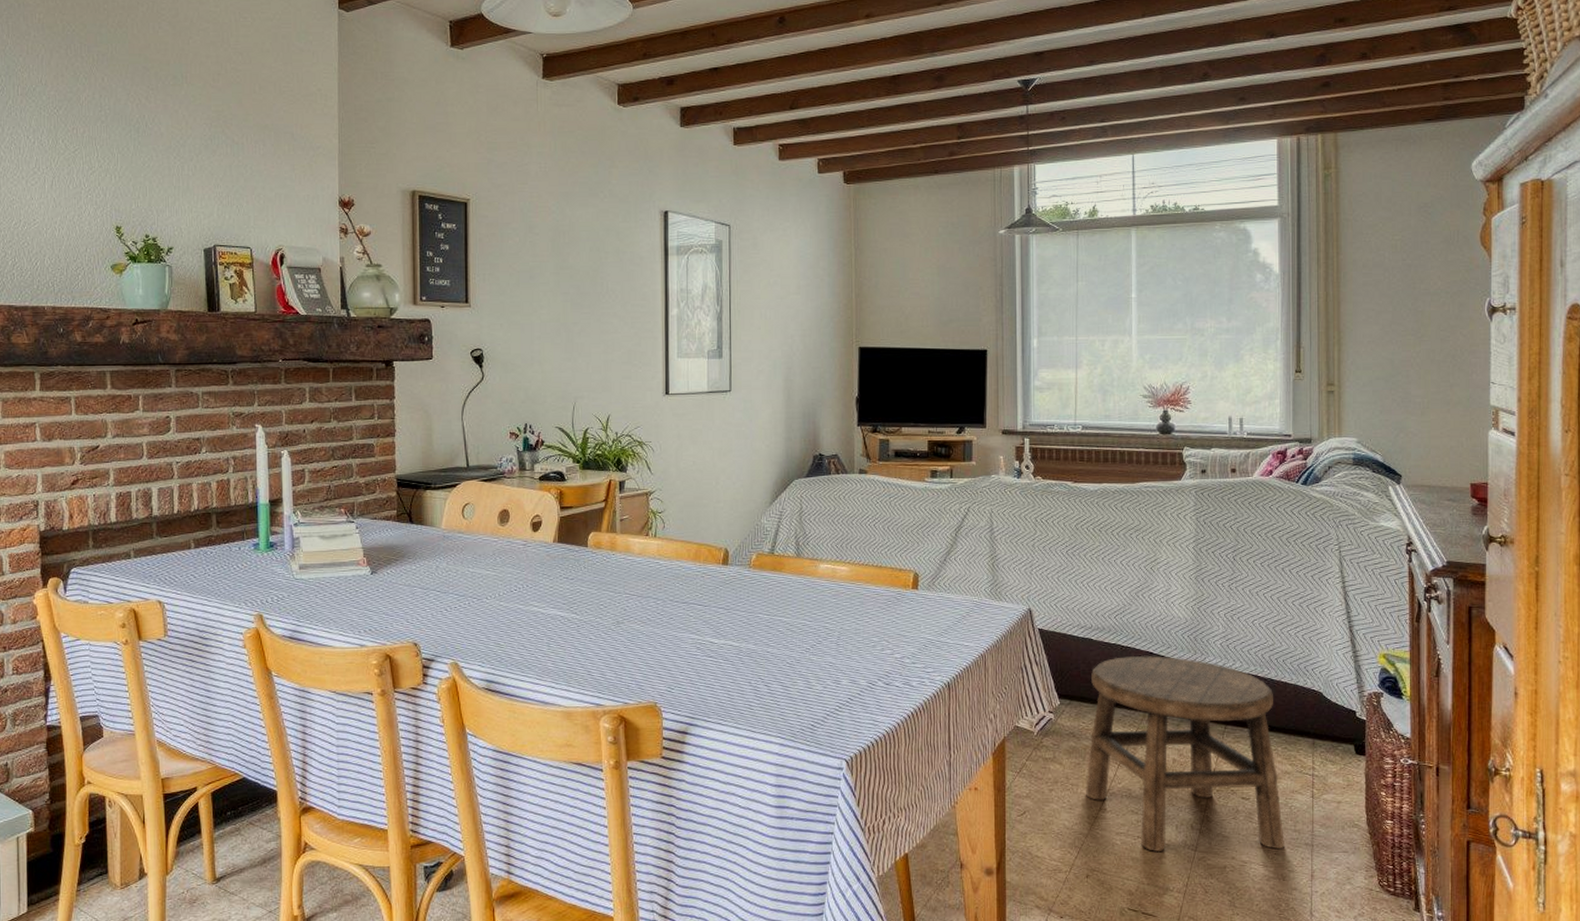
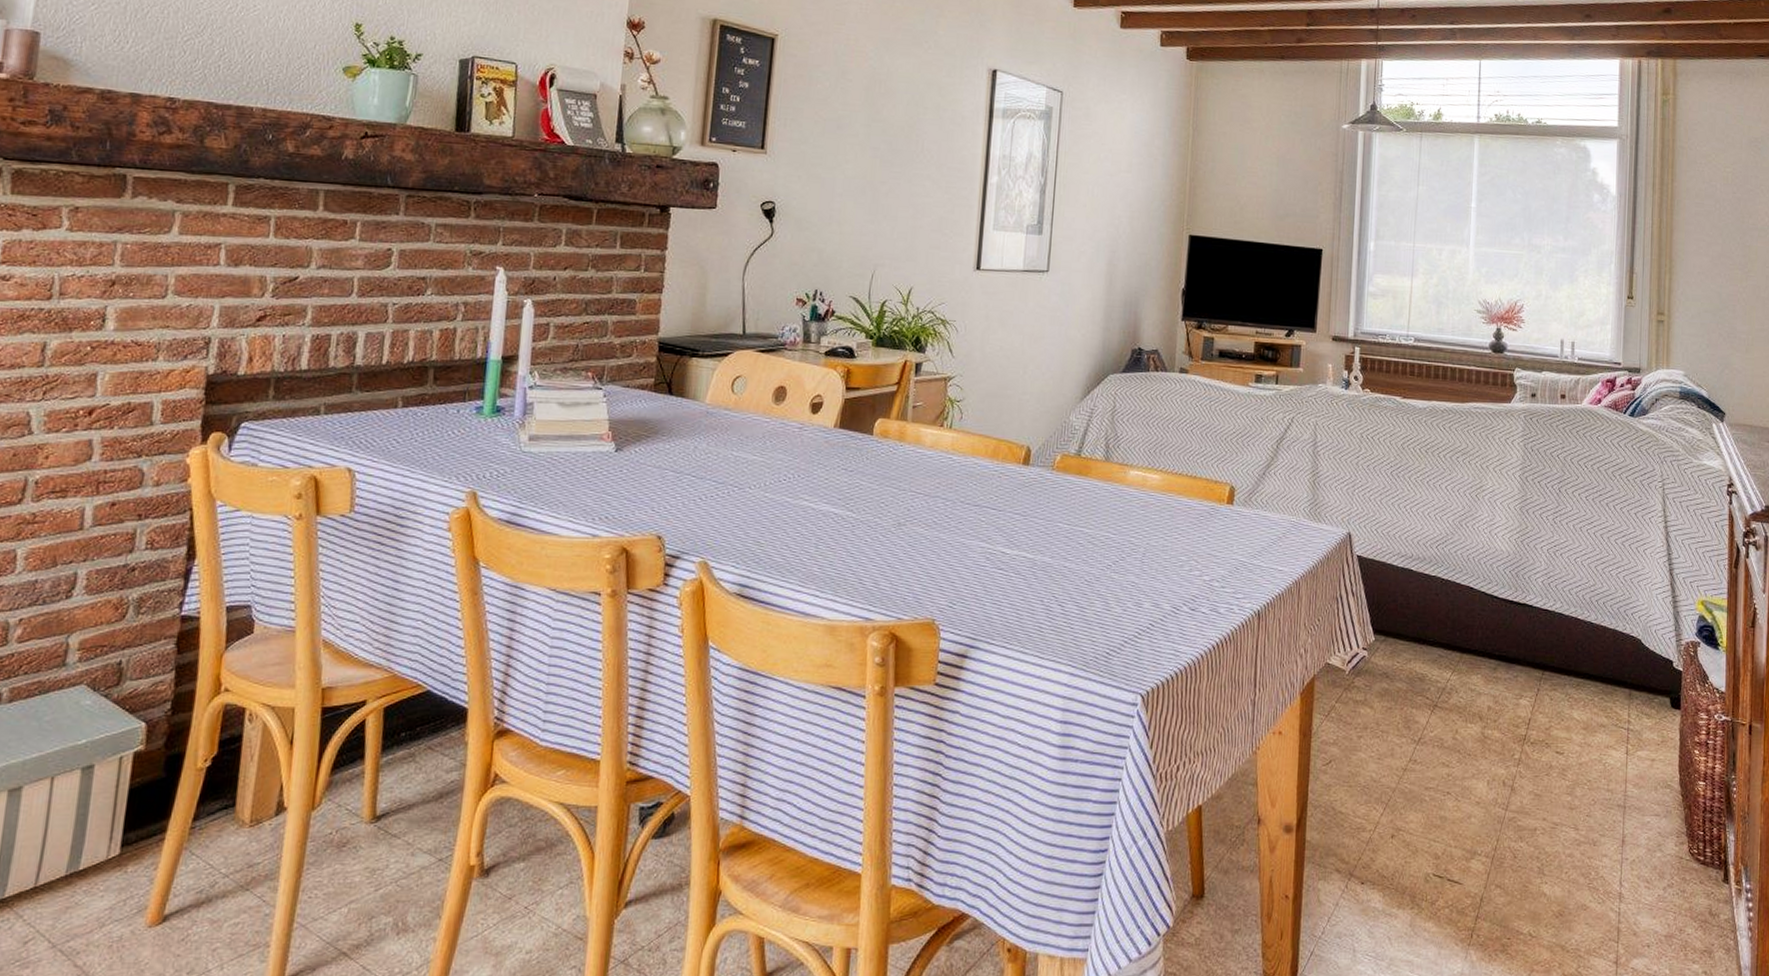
stool: present [1085,655,1284,853] -> none [1395,590,1597,811]

